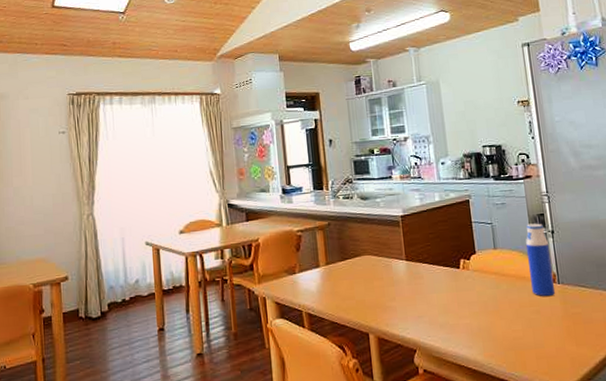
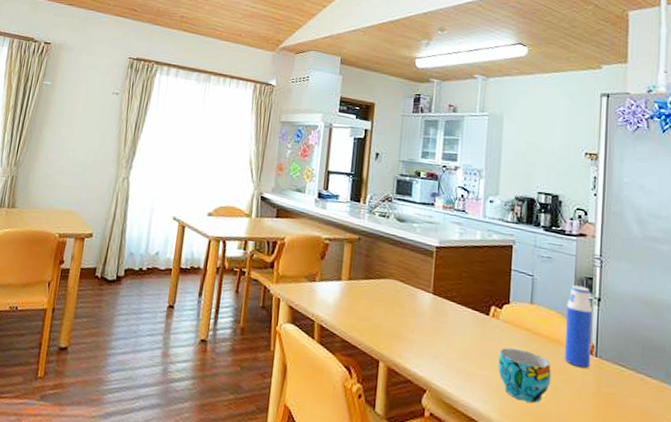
cup: none [475,293,524,339] -> present [498,348,551,403]

